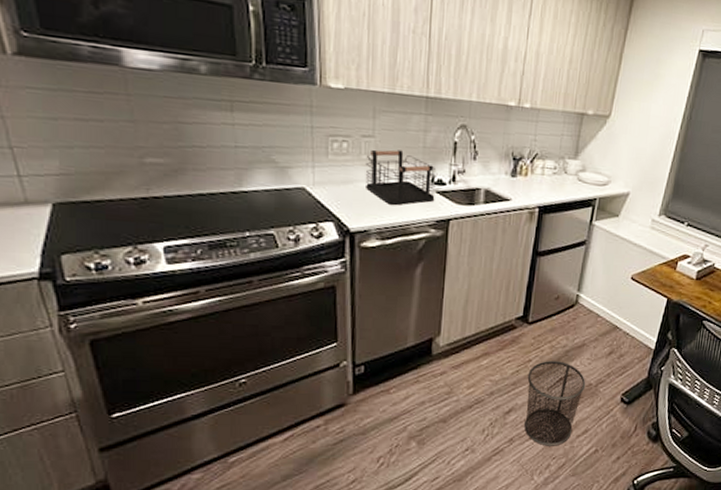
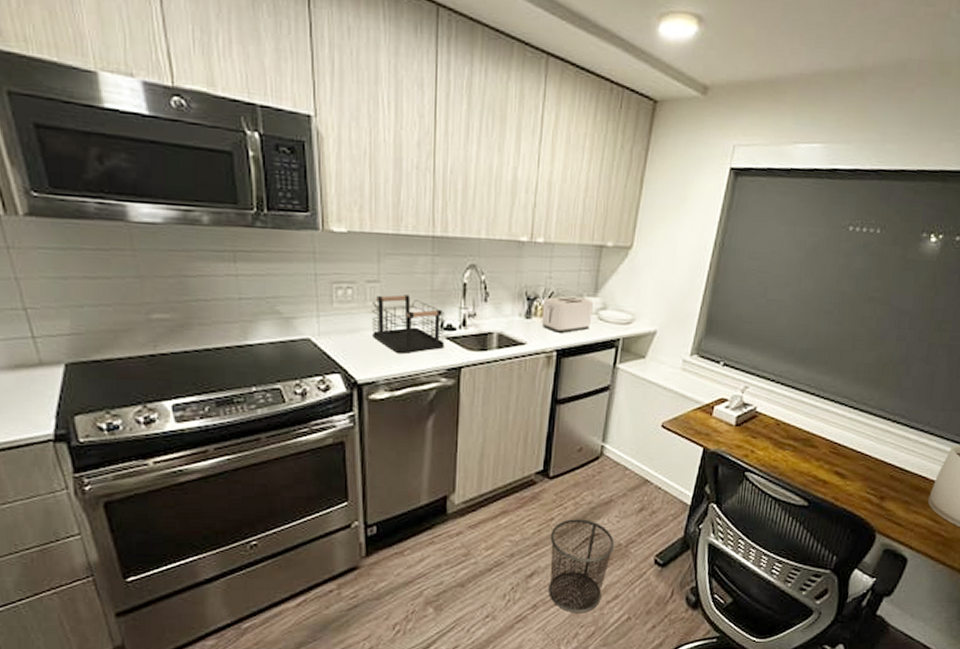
toaster: none [525,158,574,192] -> present [541,296,593,333]

